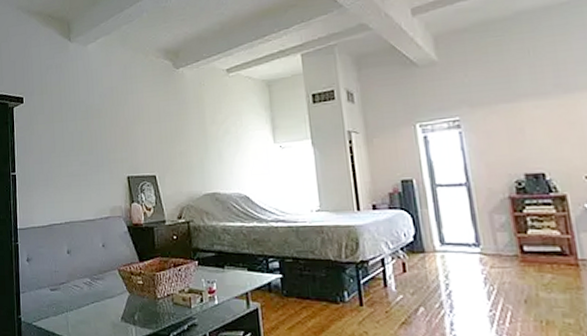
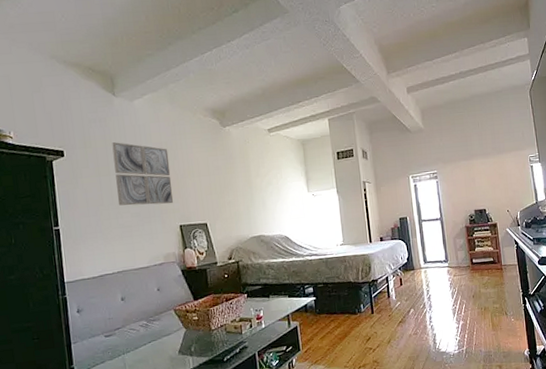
wall art: none [66,88,122,154] -> present [112,142,174,206]

